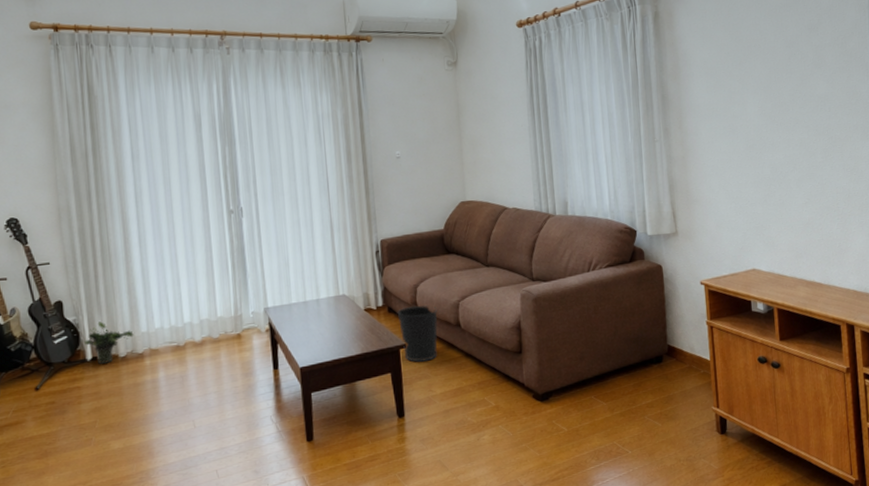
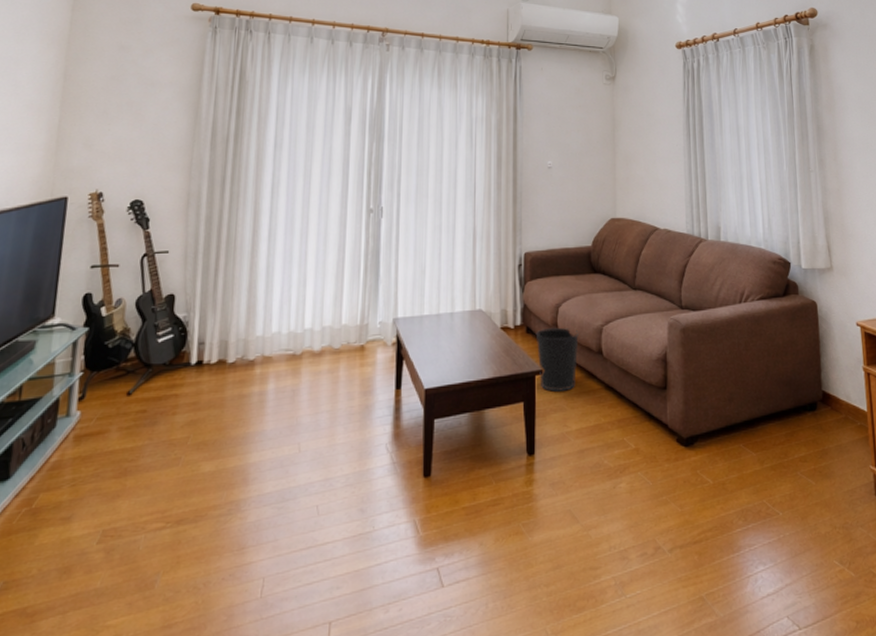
potted plant: present [84,321,134,364] -> none [191,321,247,369]

